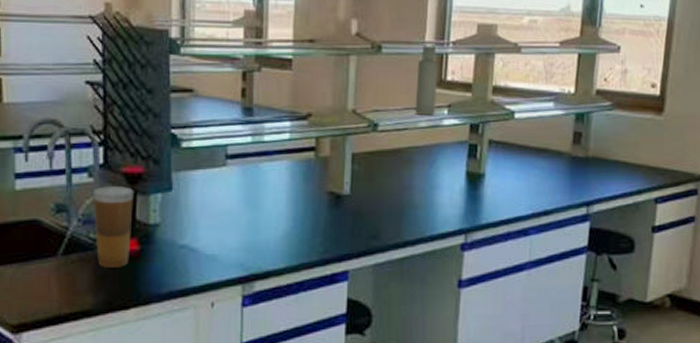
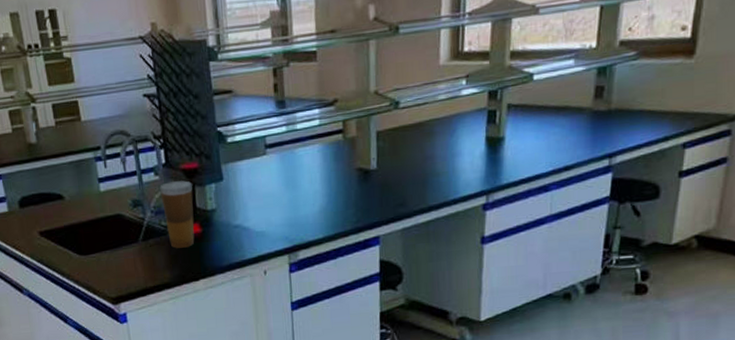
bottle: present [415,42,439,115] -> none [433,16,455,89]

